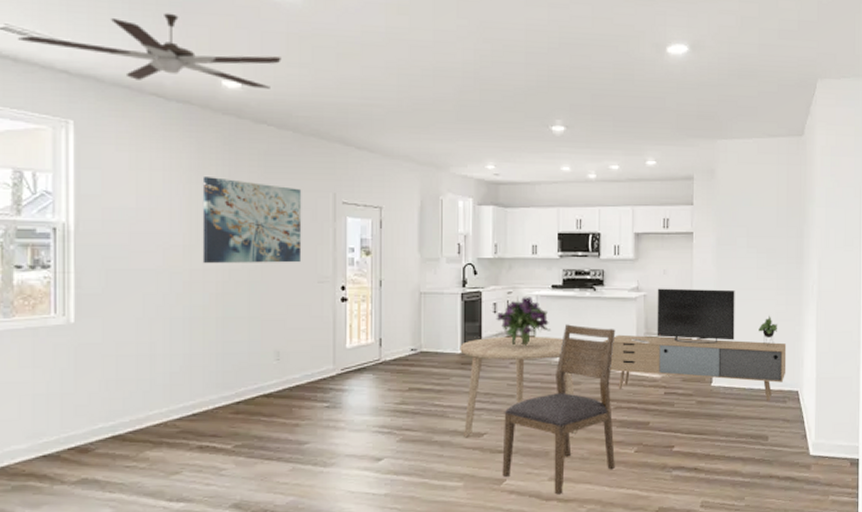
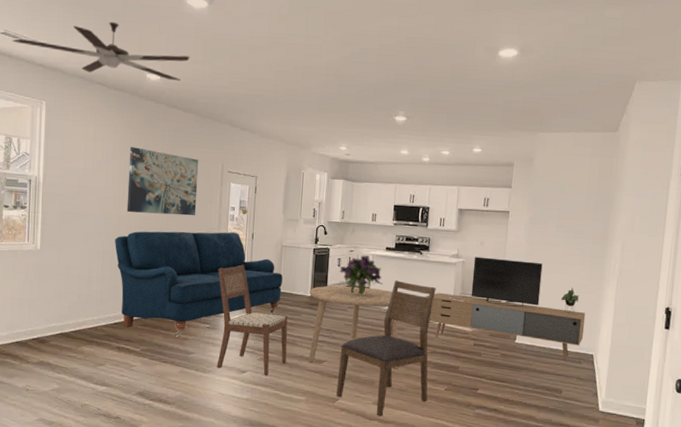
sofa: none [188,281,423,424] -> present [115,231,283,337]
chair: none [336,321,435,460] -> present [217,265,288,375]

